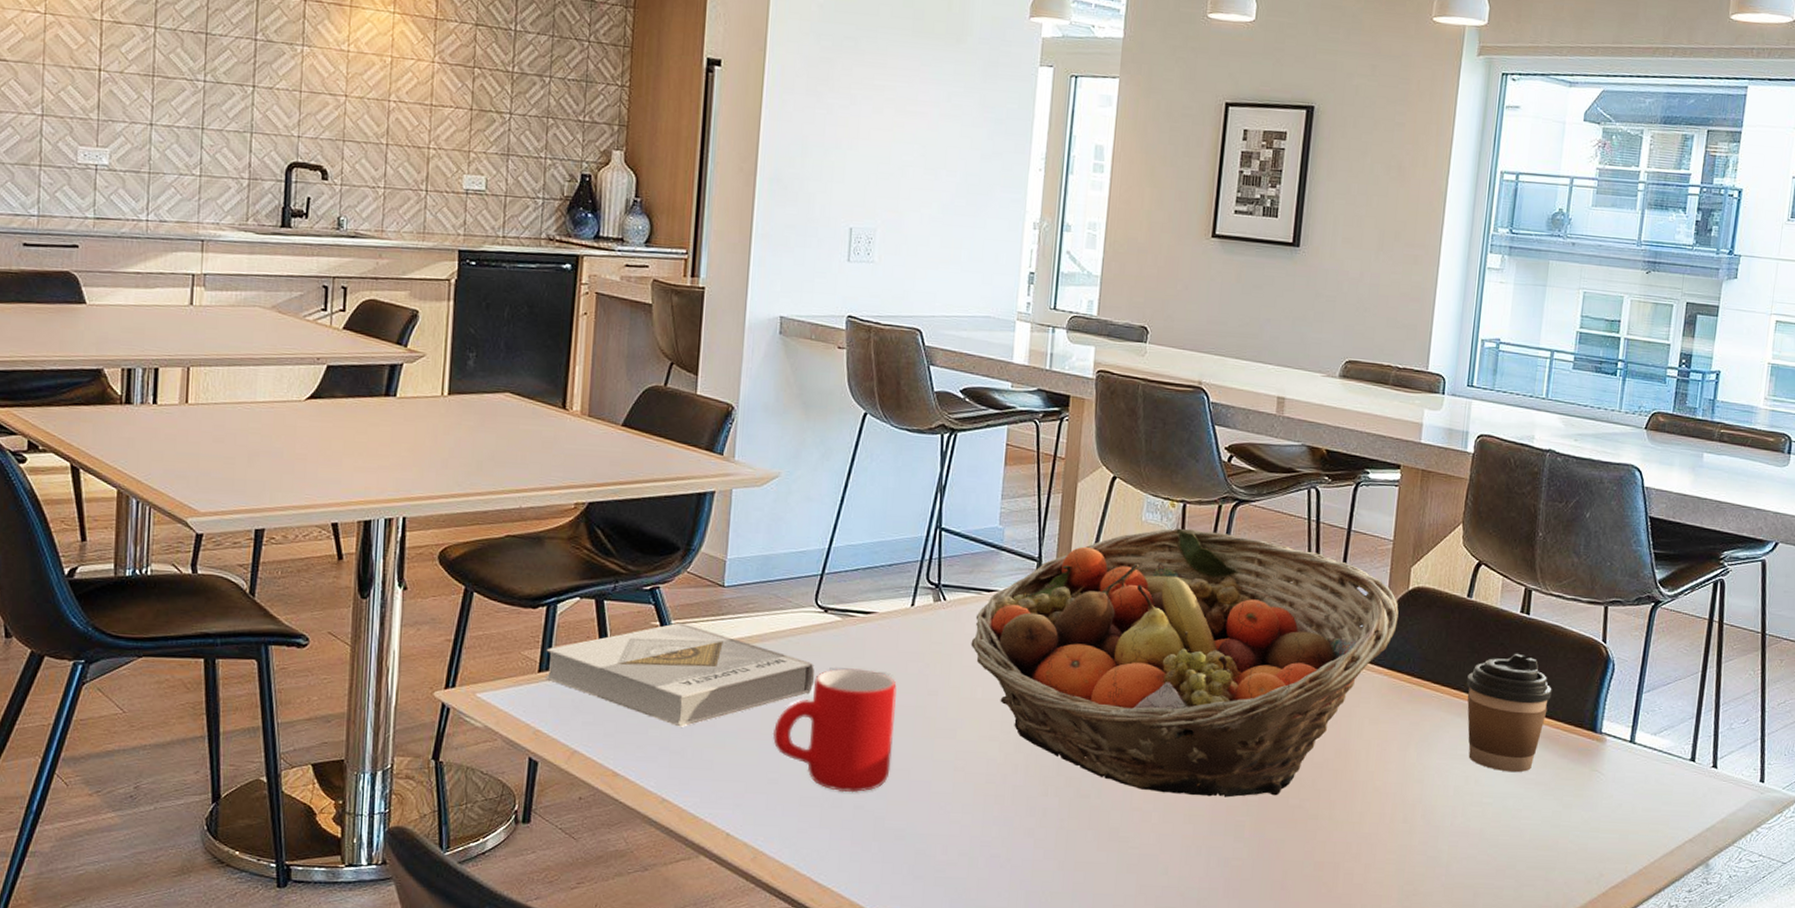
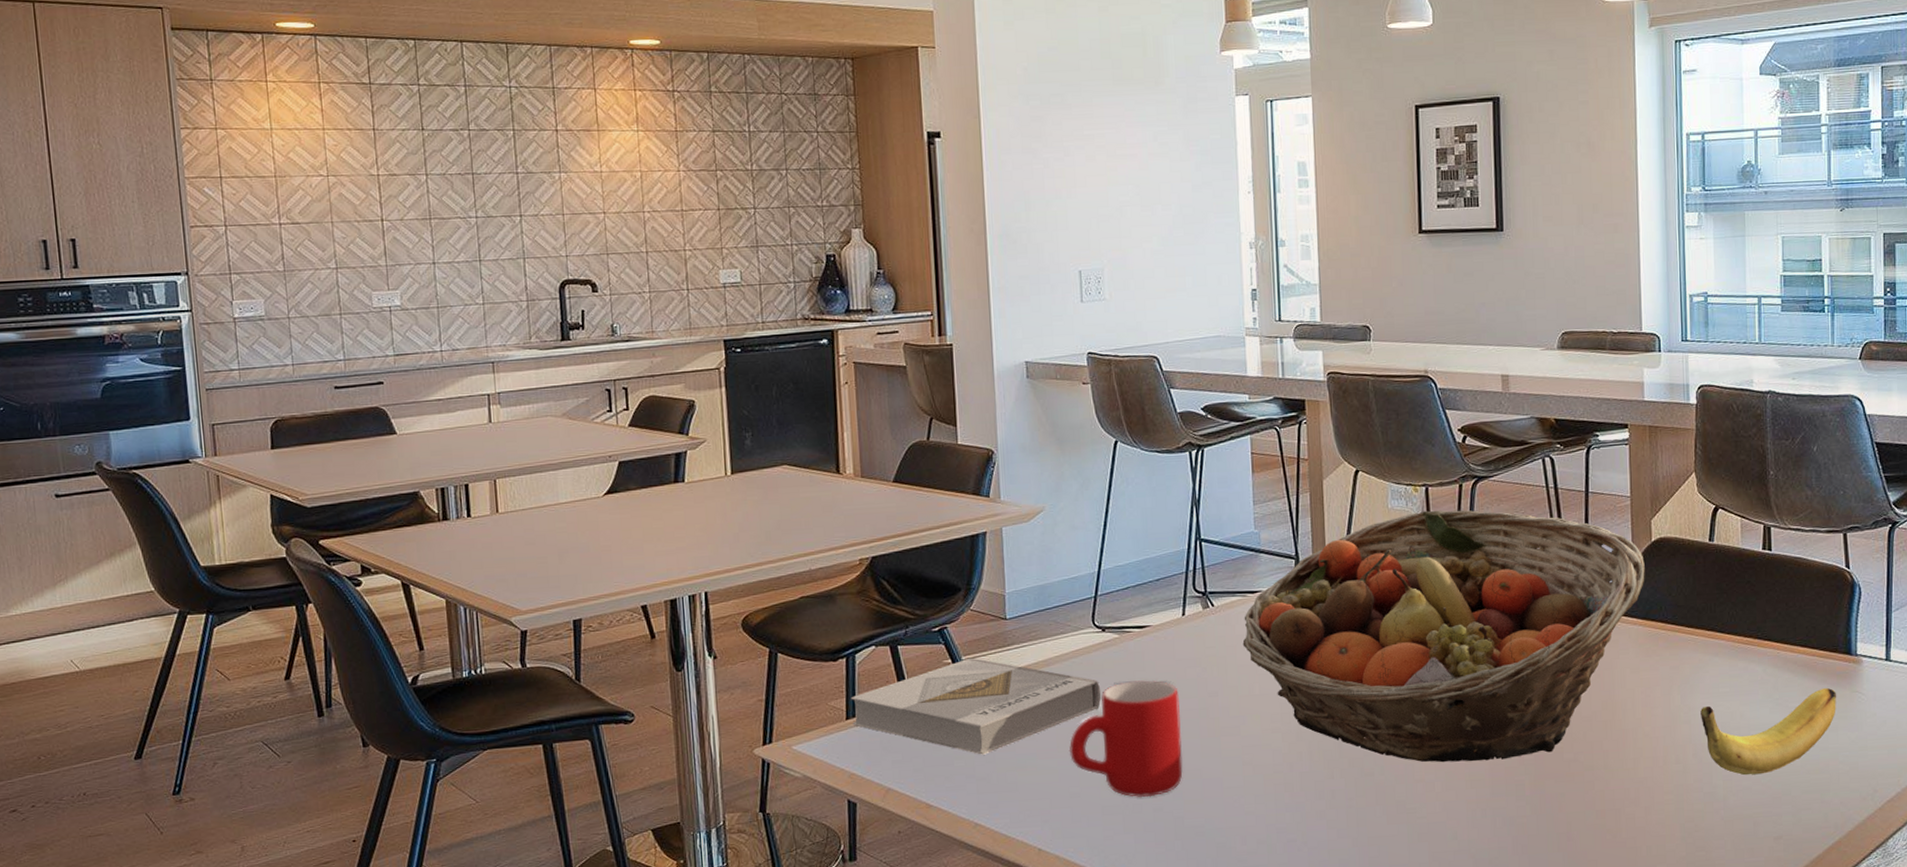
banana: none [1434,762,1576,844] -> present [1700,687,1837,776]
coffee cup: present [1467,654,1552,773] -> none [1719,589,1803,704]

